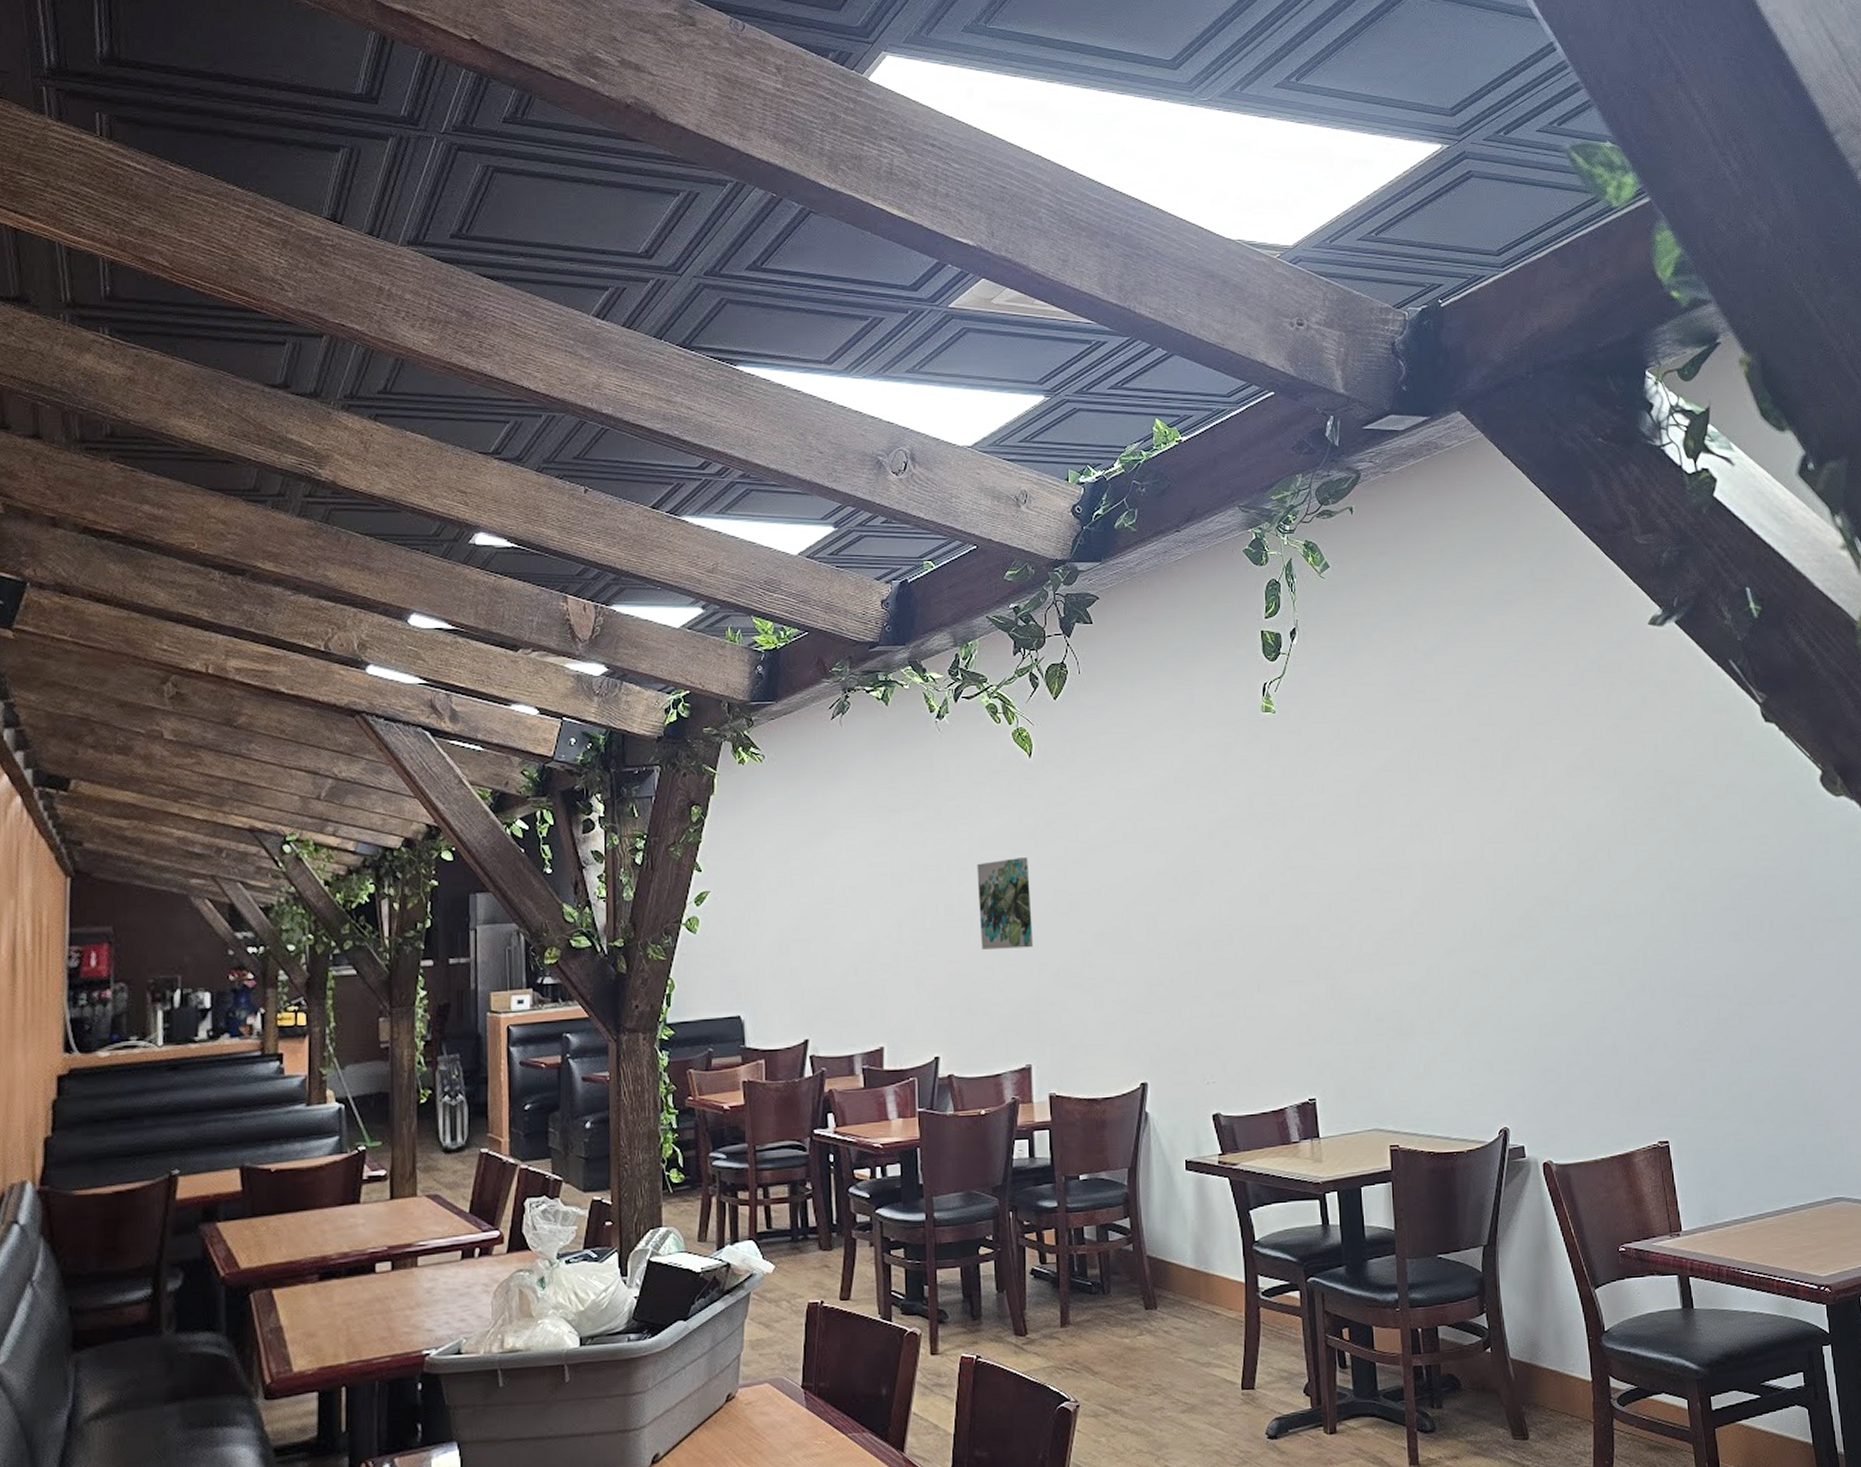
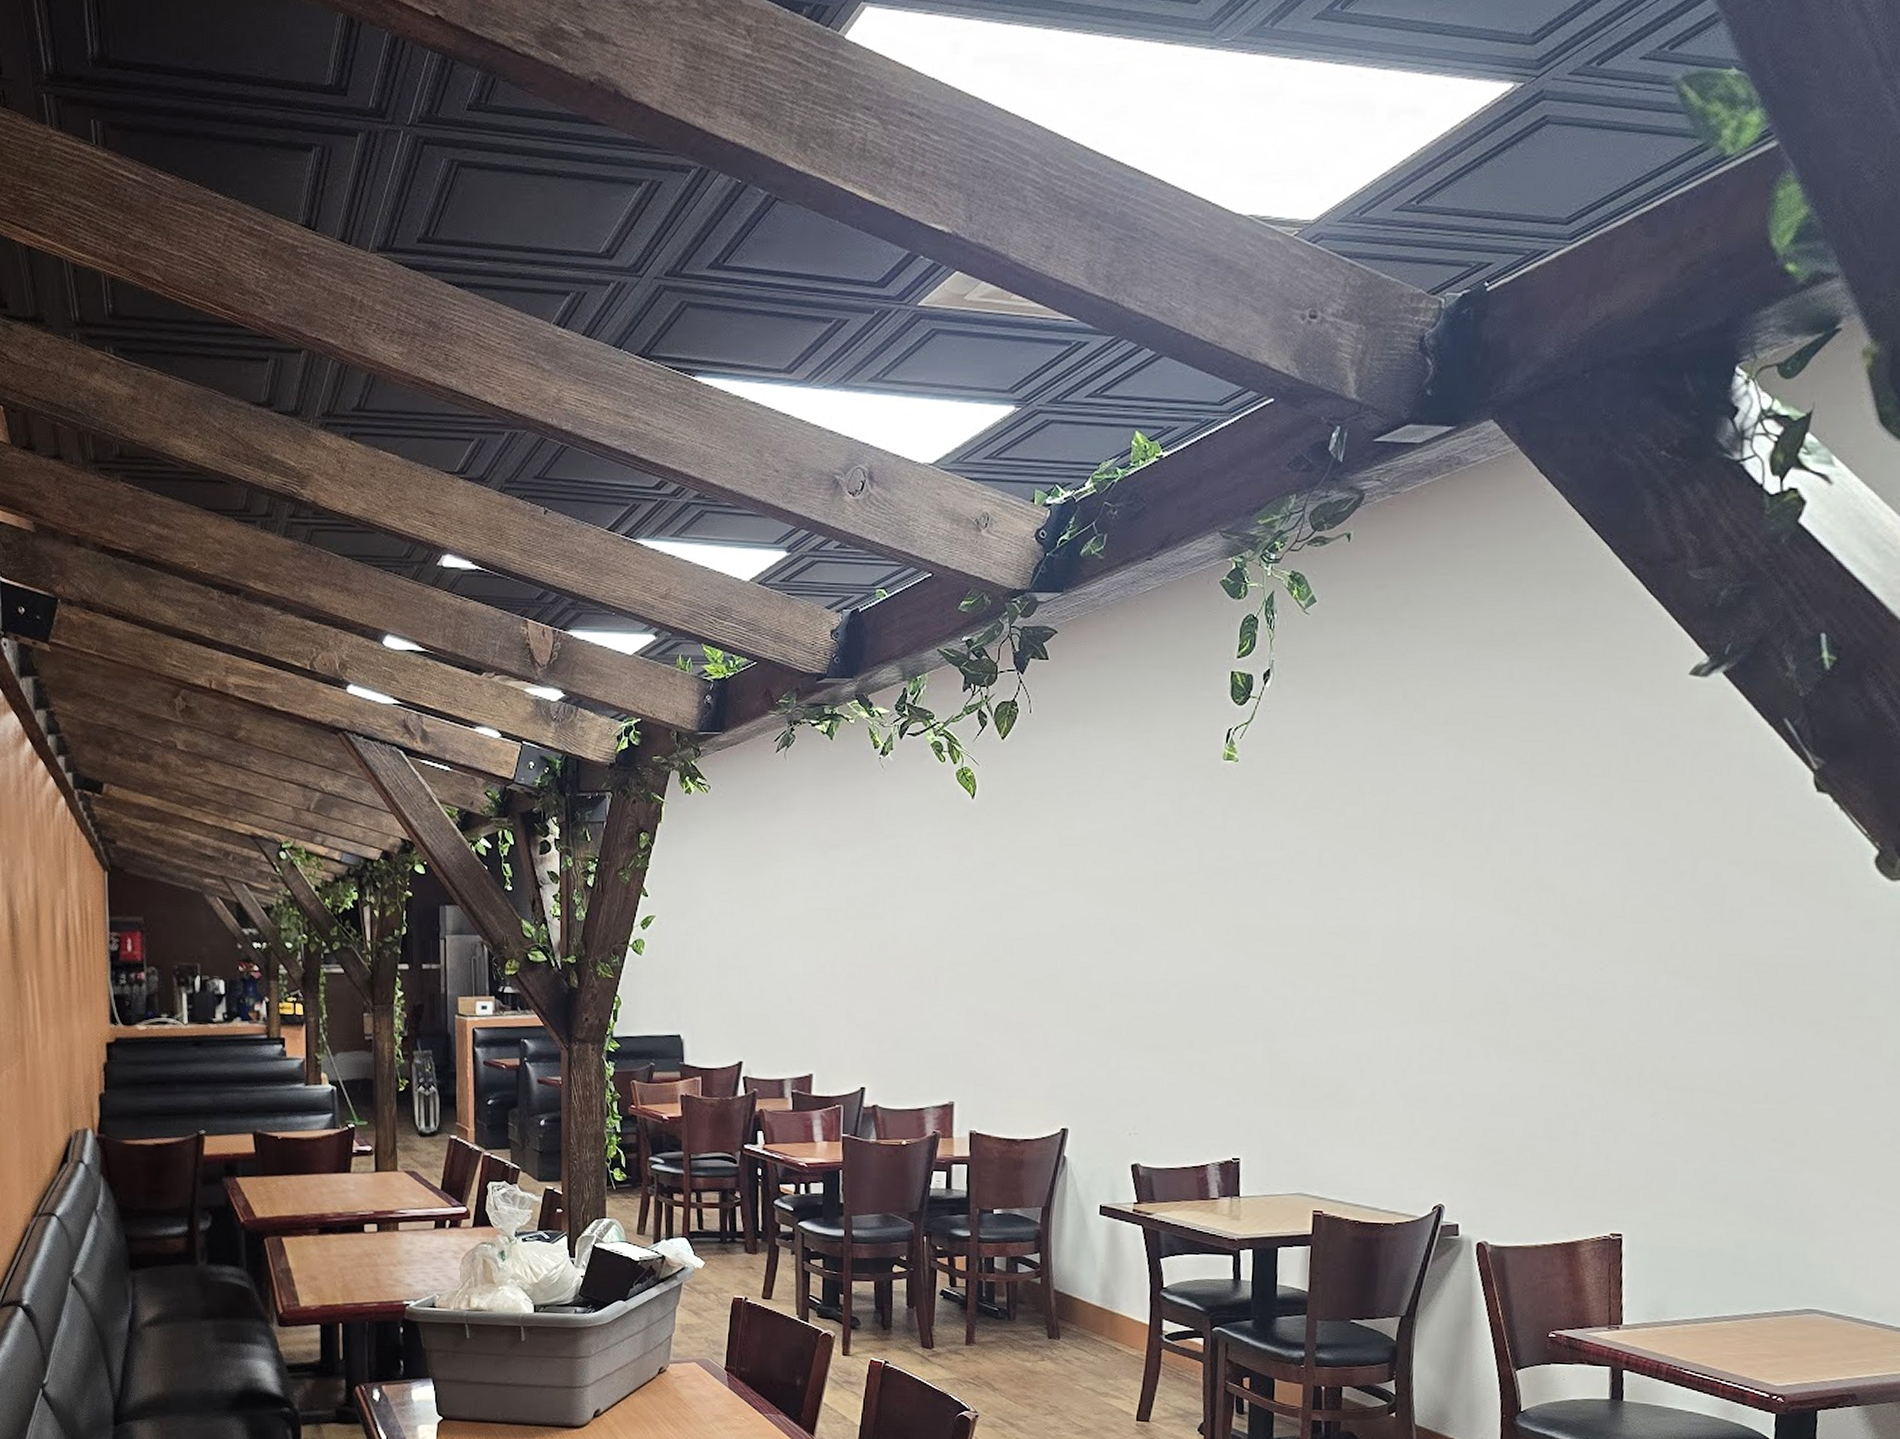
wall art: present [977,858,1033,950] -> none [911,900,965,990]

